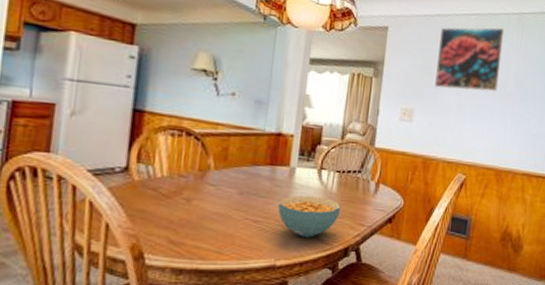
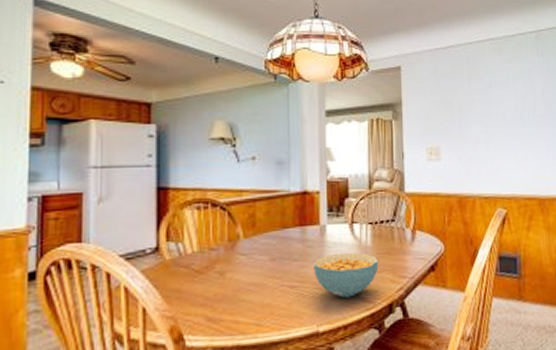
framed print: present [435,26,505,92] -> none [456,48,526,121]

